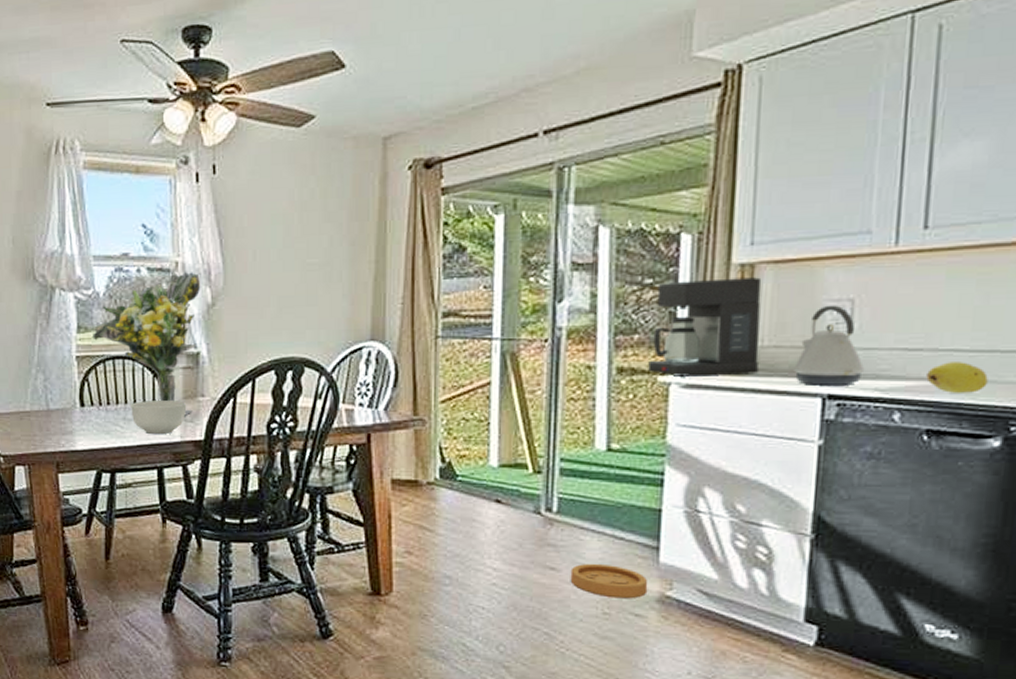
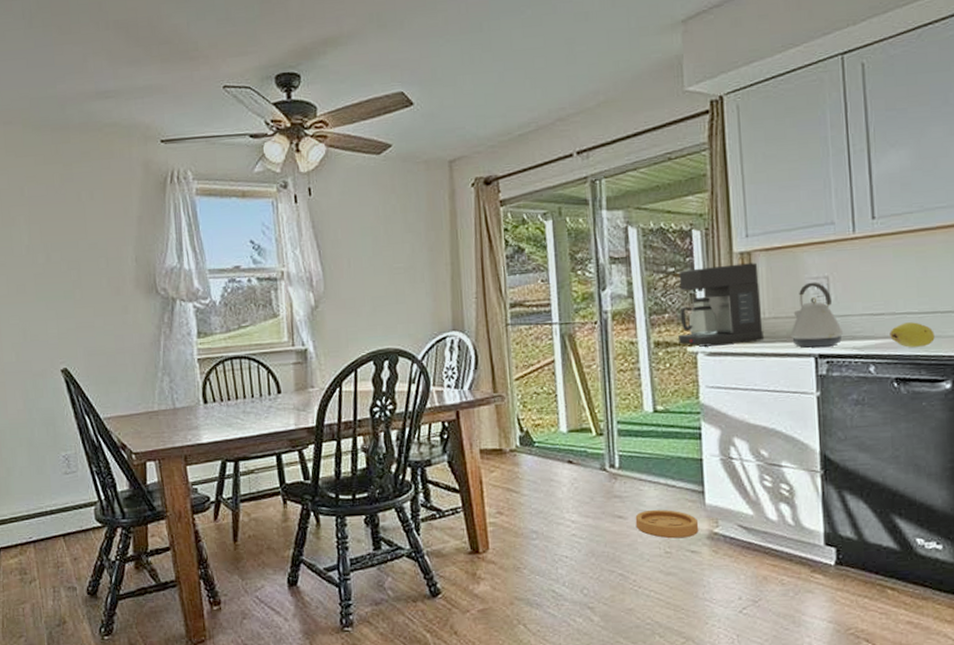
bouquet: present [93,271,201,416] -> none [212,279,305,406]
bowl: present [131,401,187,435] -> none [249,392,299,425]

